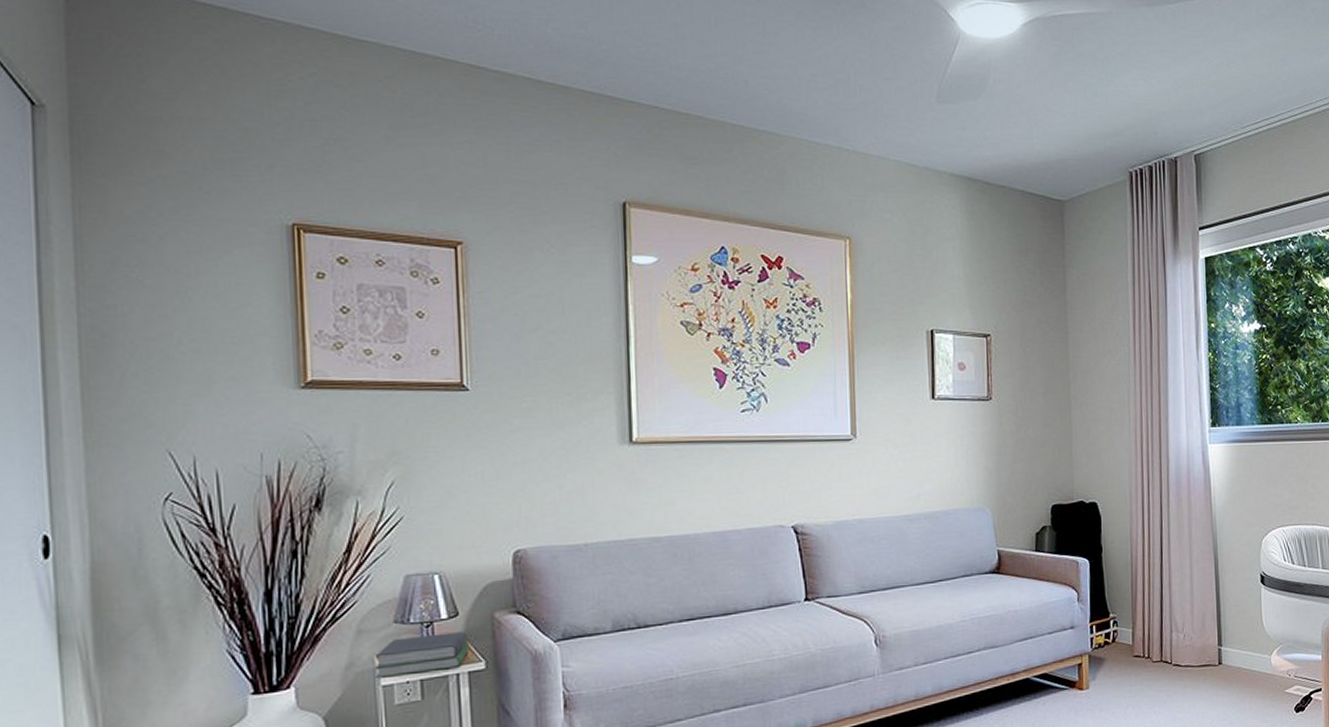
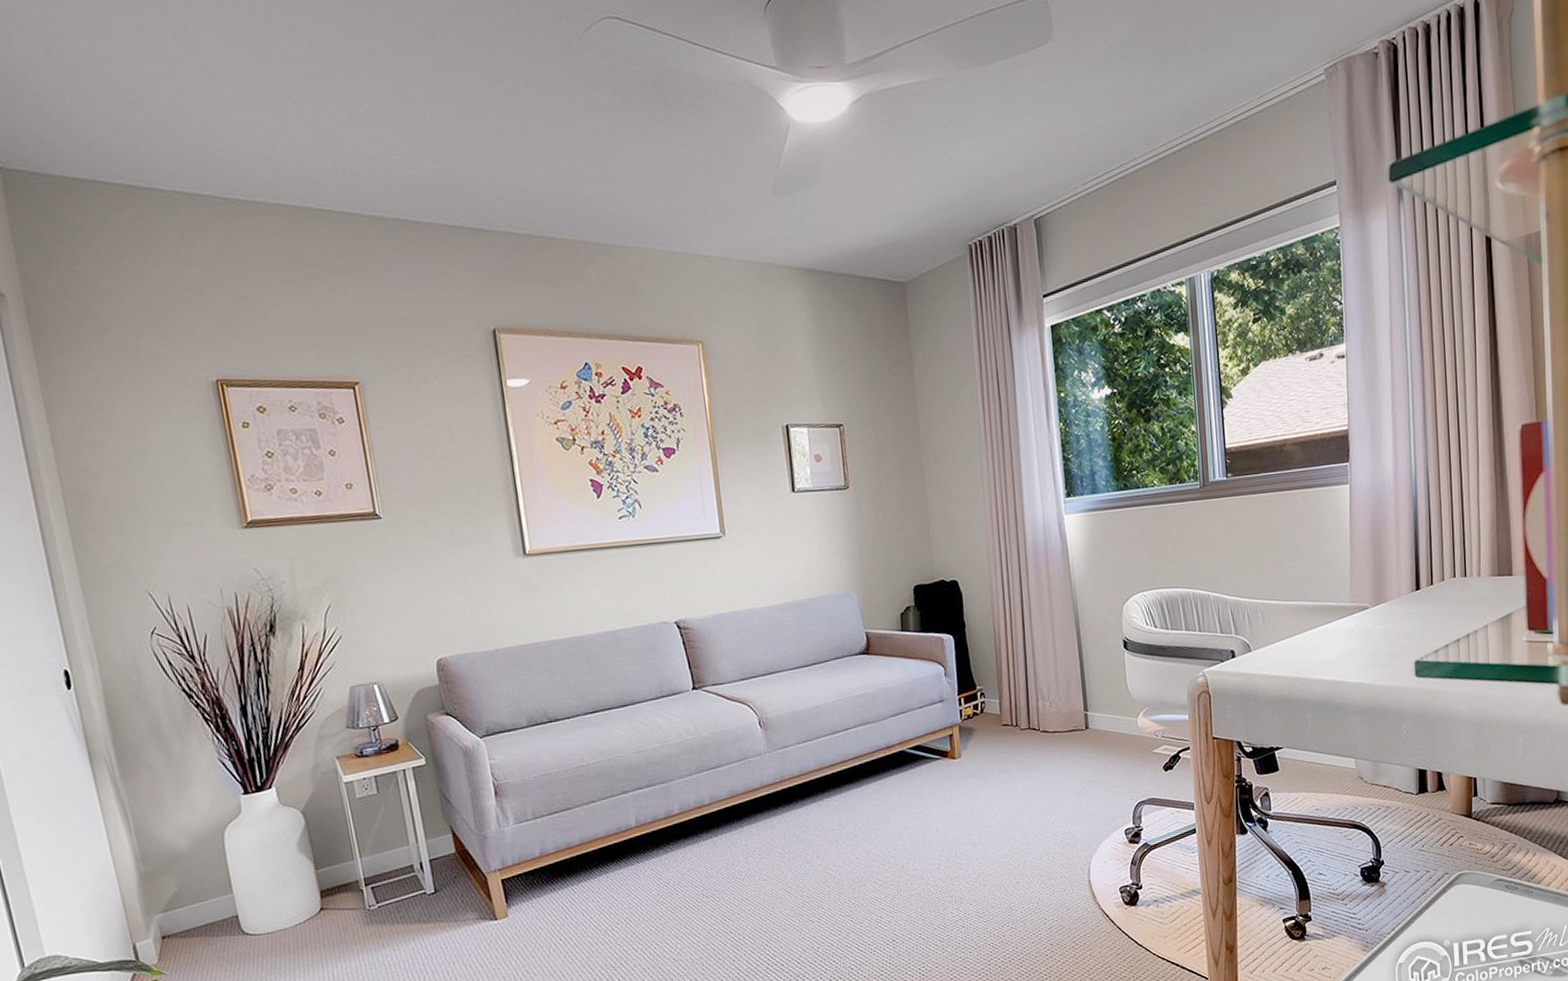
book: present [375,632,471,678] -> none [336,733,412,776]

